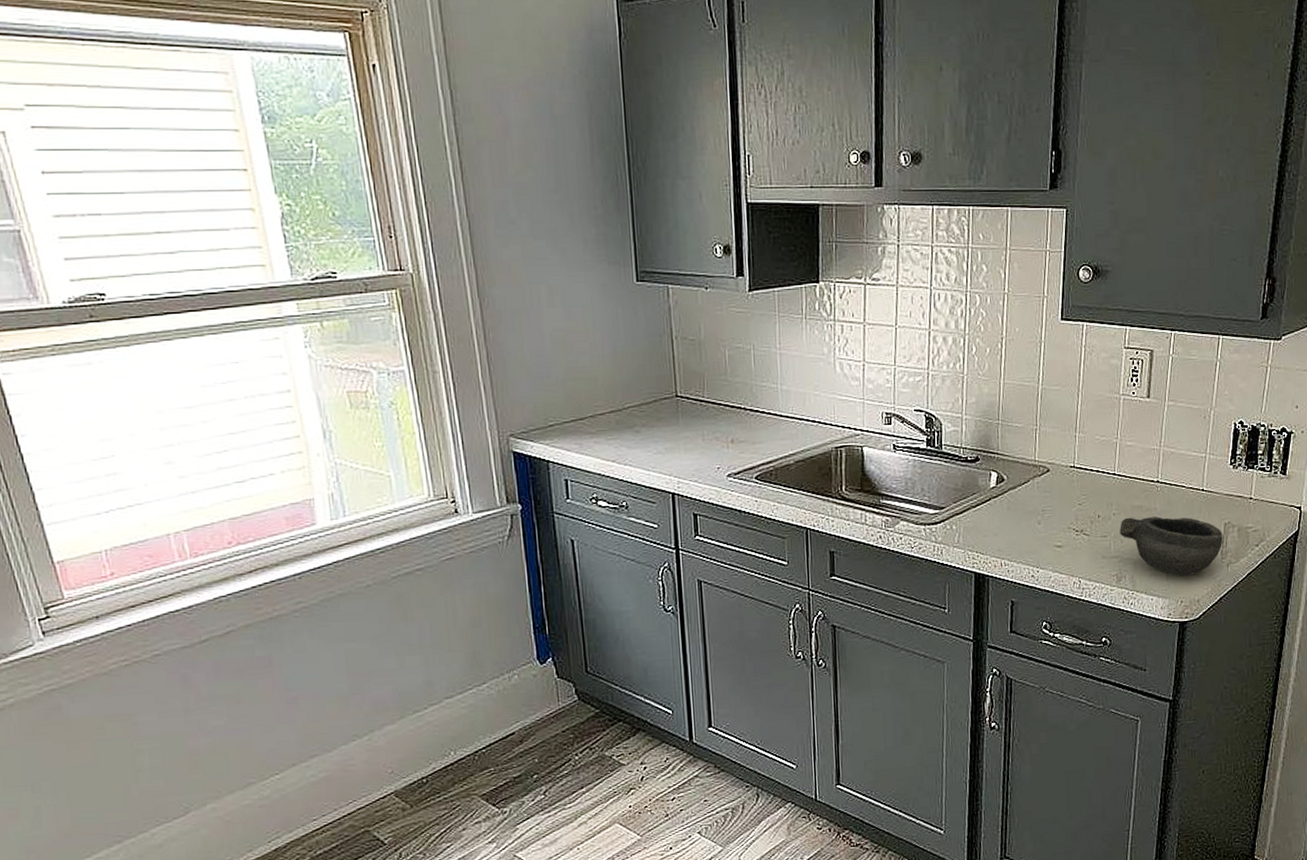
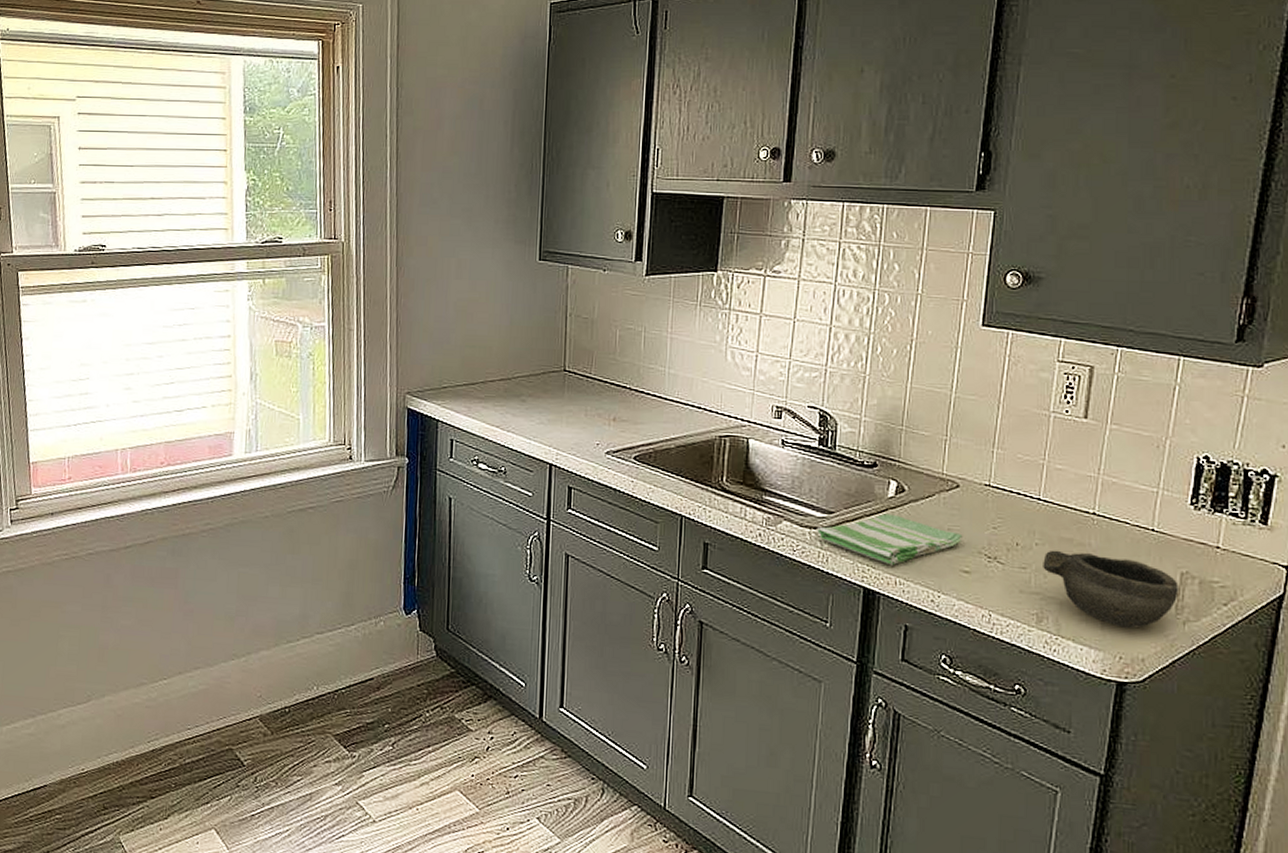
dish towel: none [931,503,1055,550] -> present [817,513,963,566]

